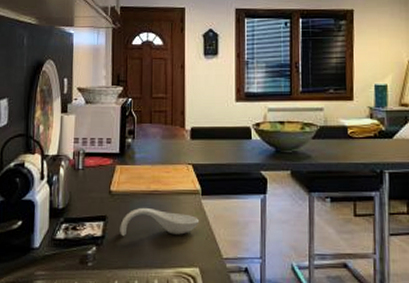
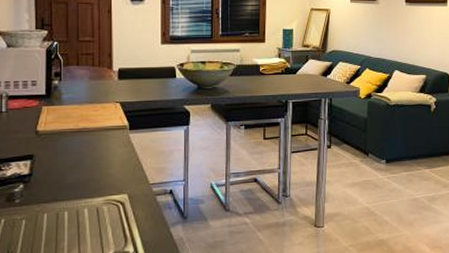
spoon rest: present [120,207,199,236] -> none [48,144,127,172]

